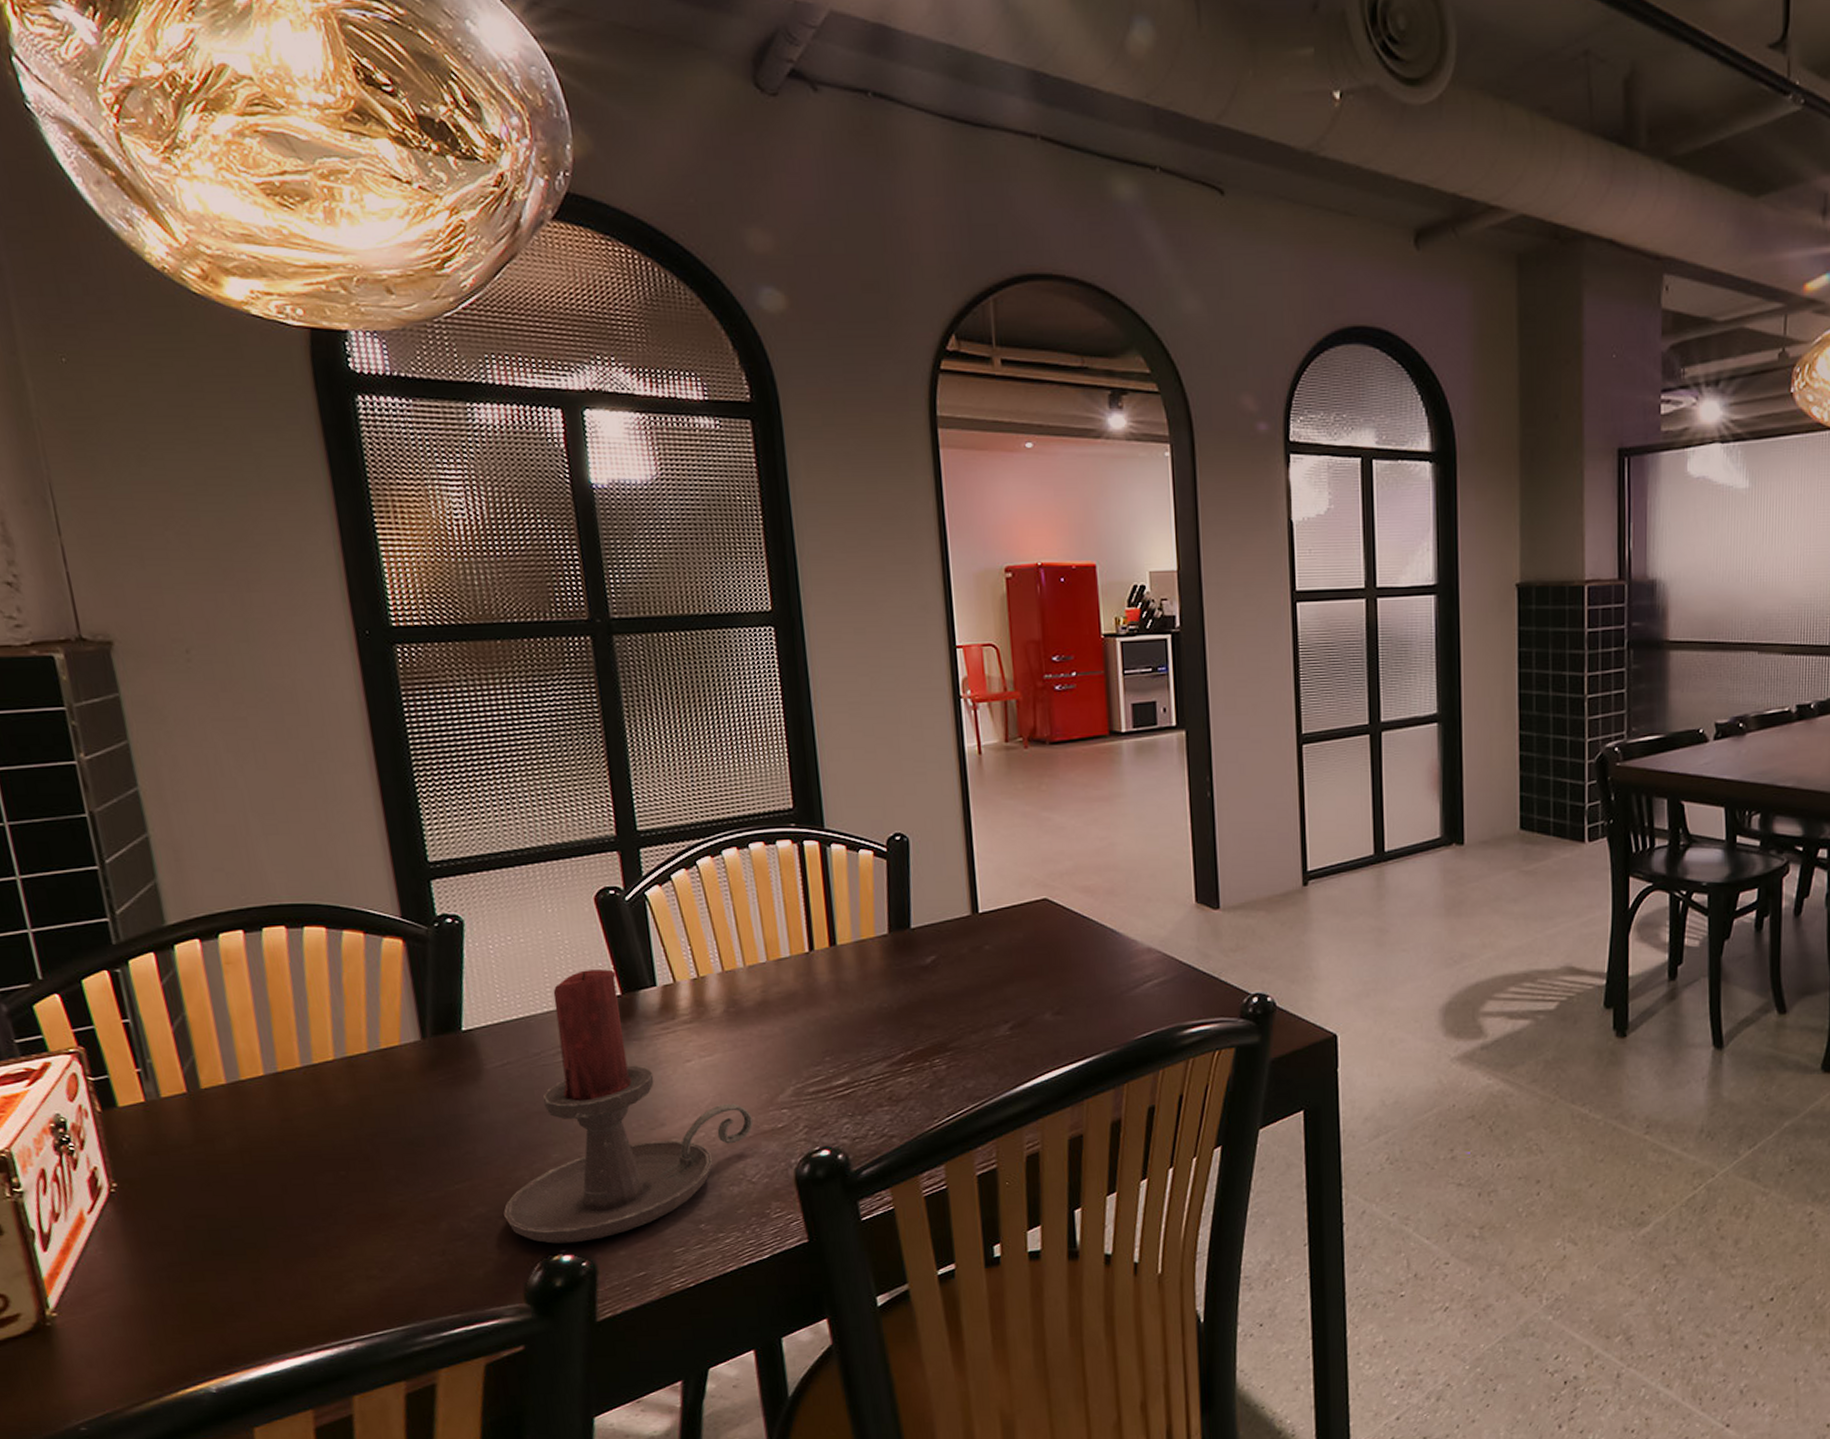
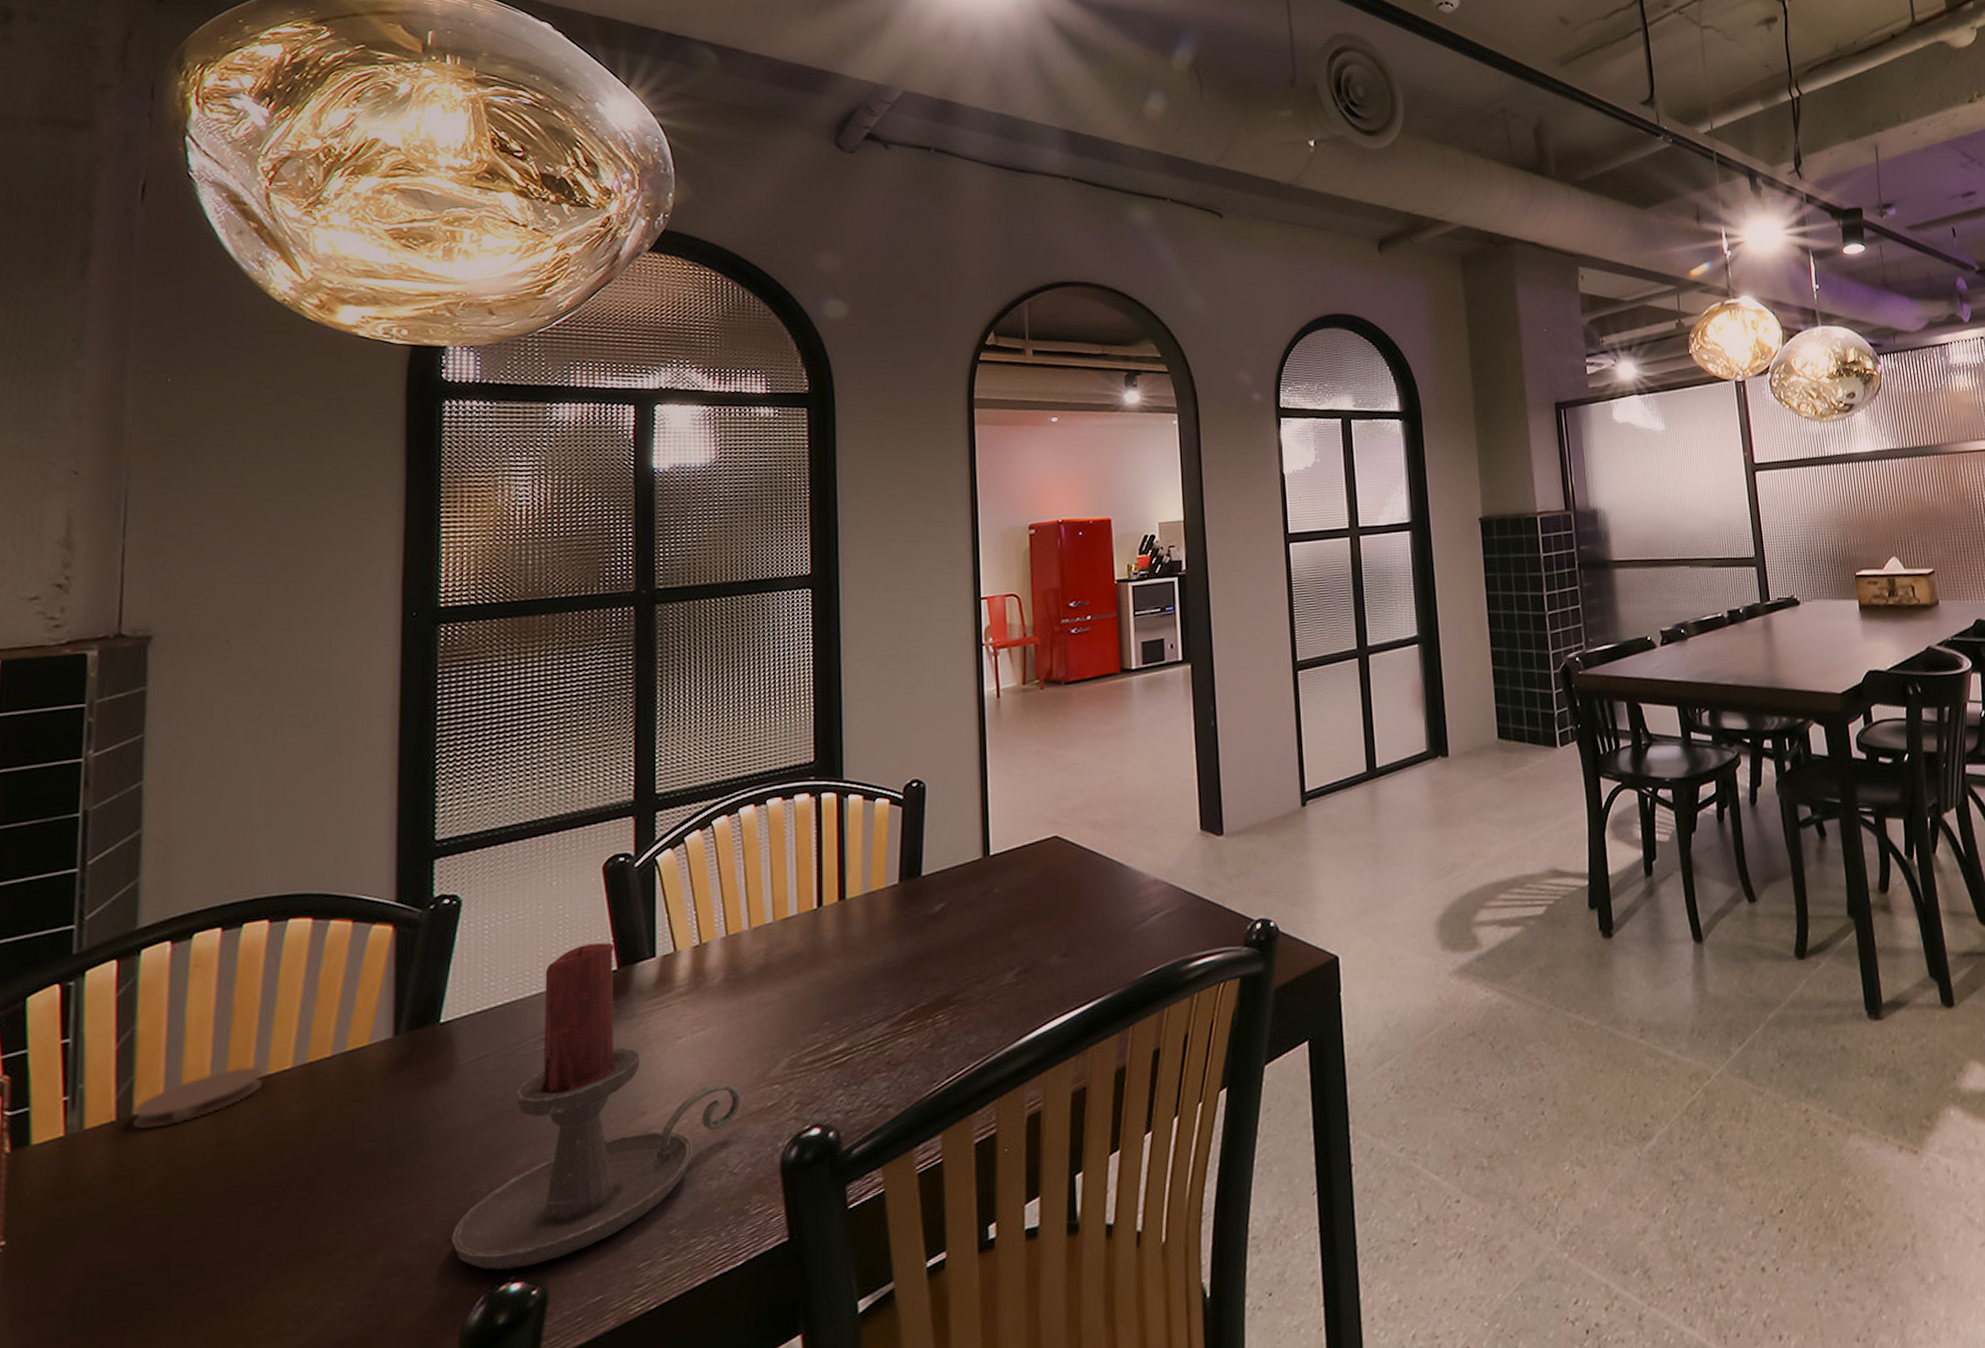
coaster: none [199,1055,311,1101] -> present [132,1066,263,1129]

